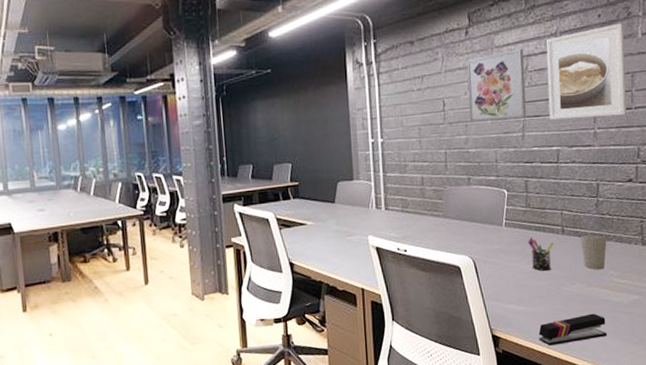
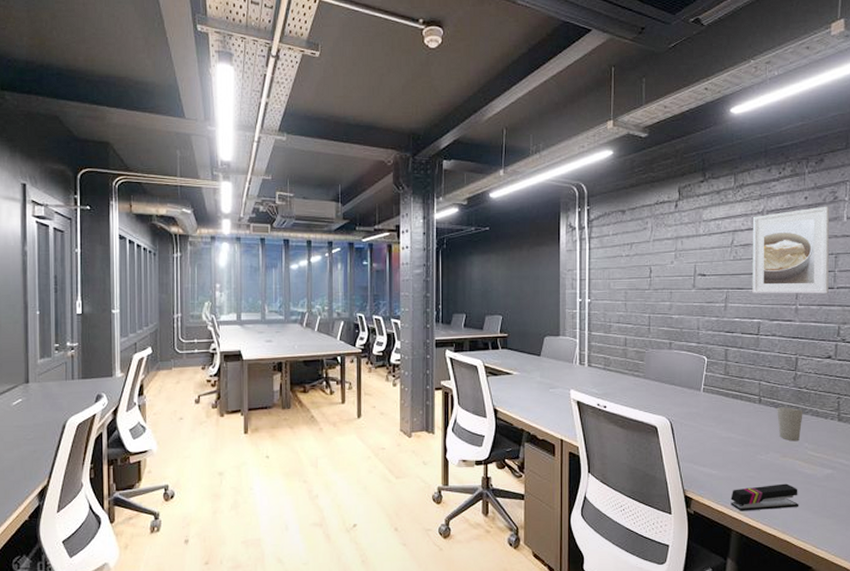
wall art: present [467,49,527,123] -> none [674,225,731,290]
pen holder: present [528,237,554,271] -> none [725,404,751,437]

